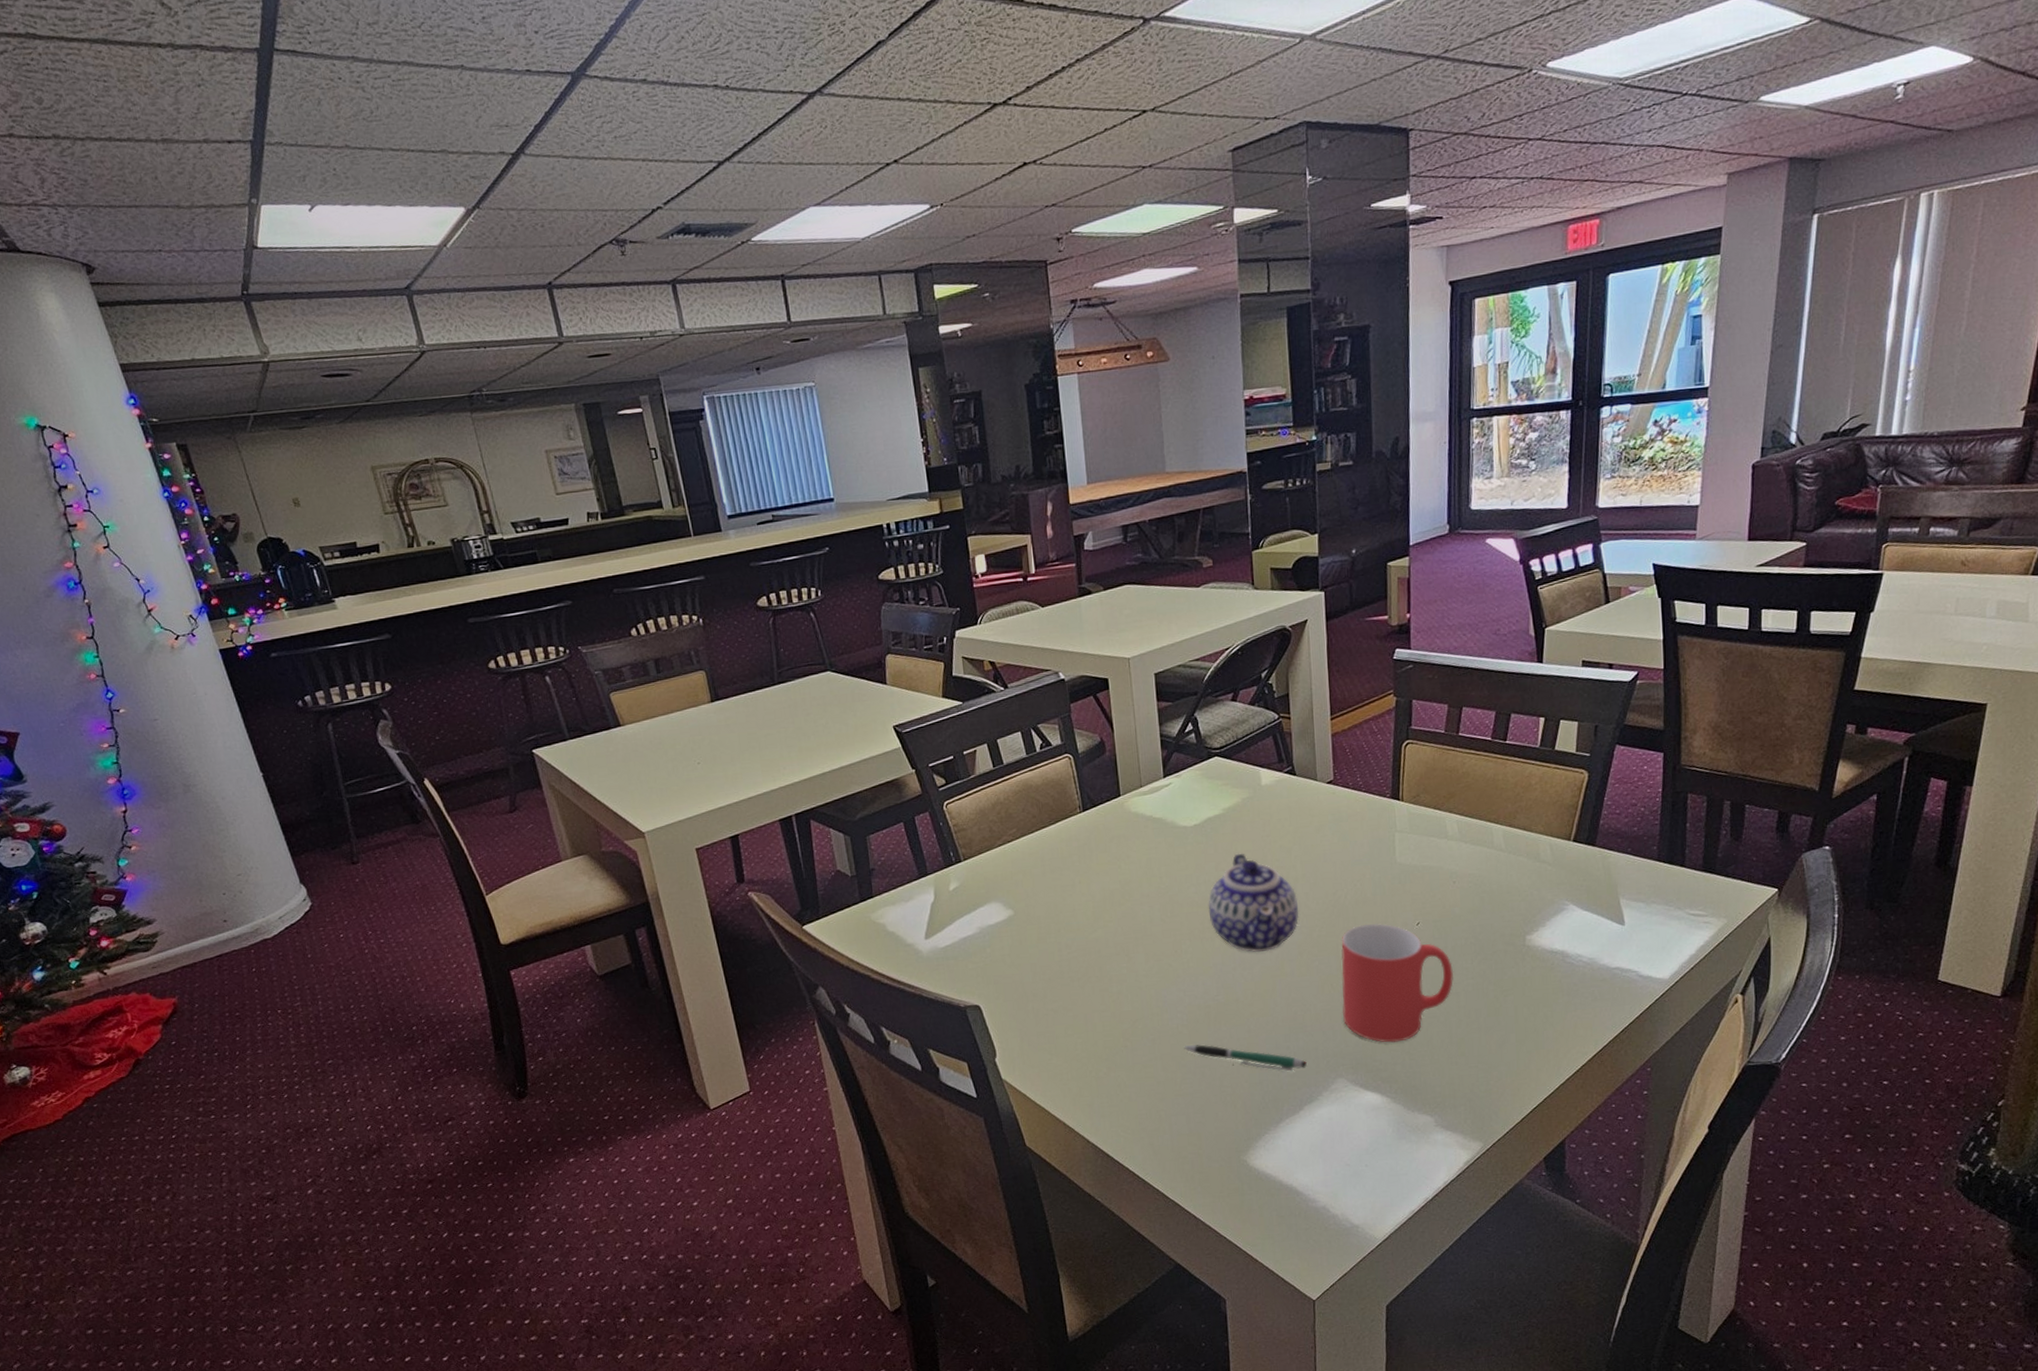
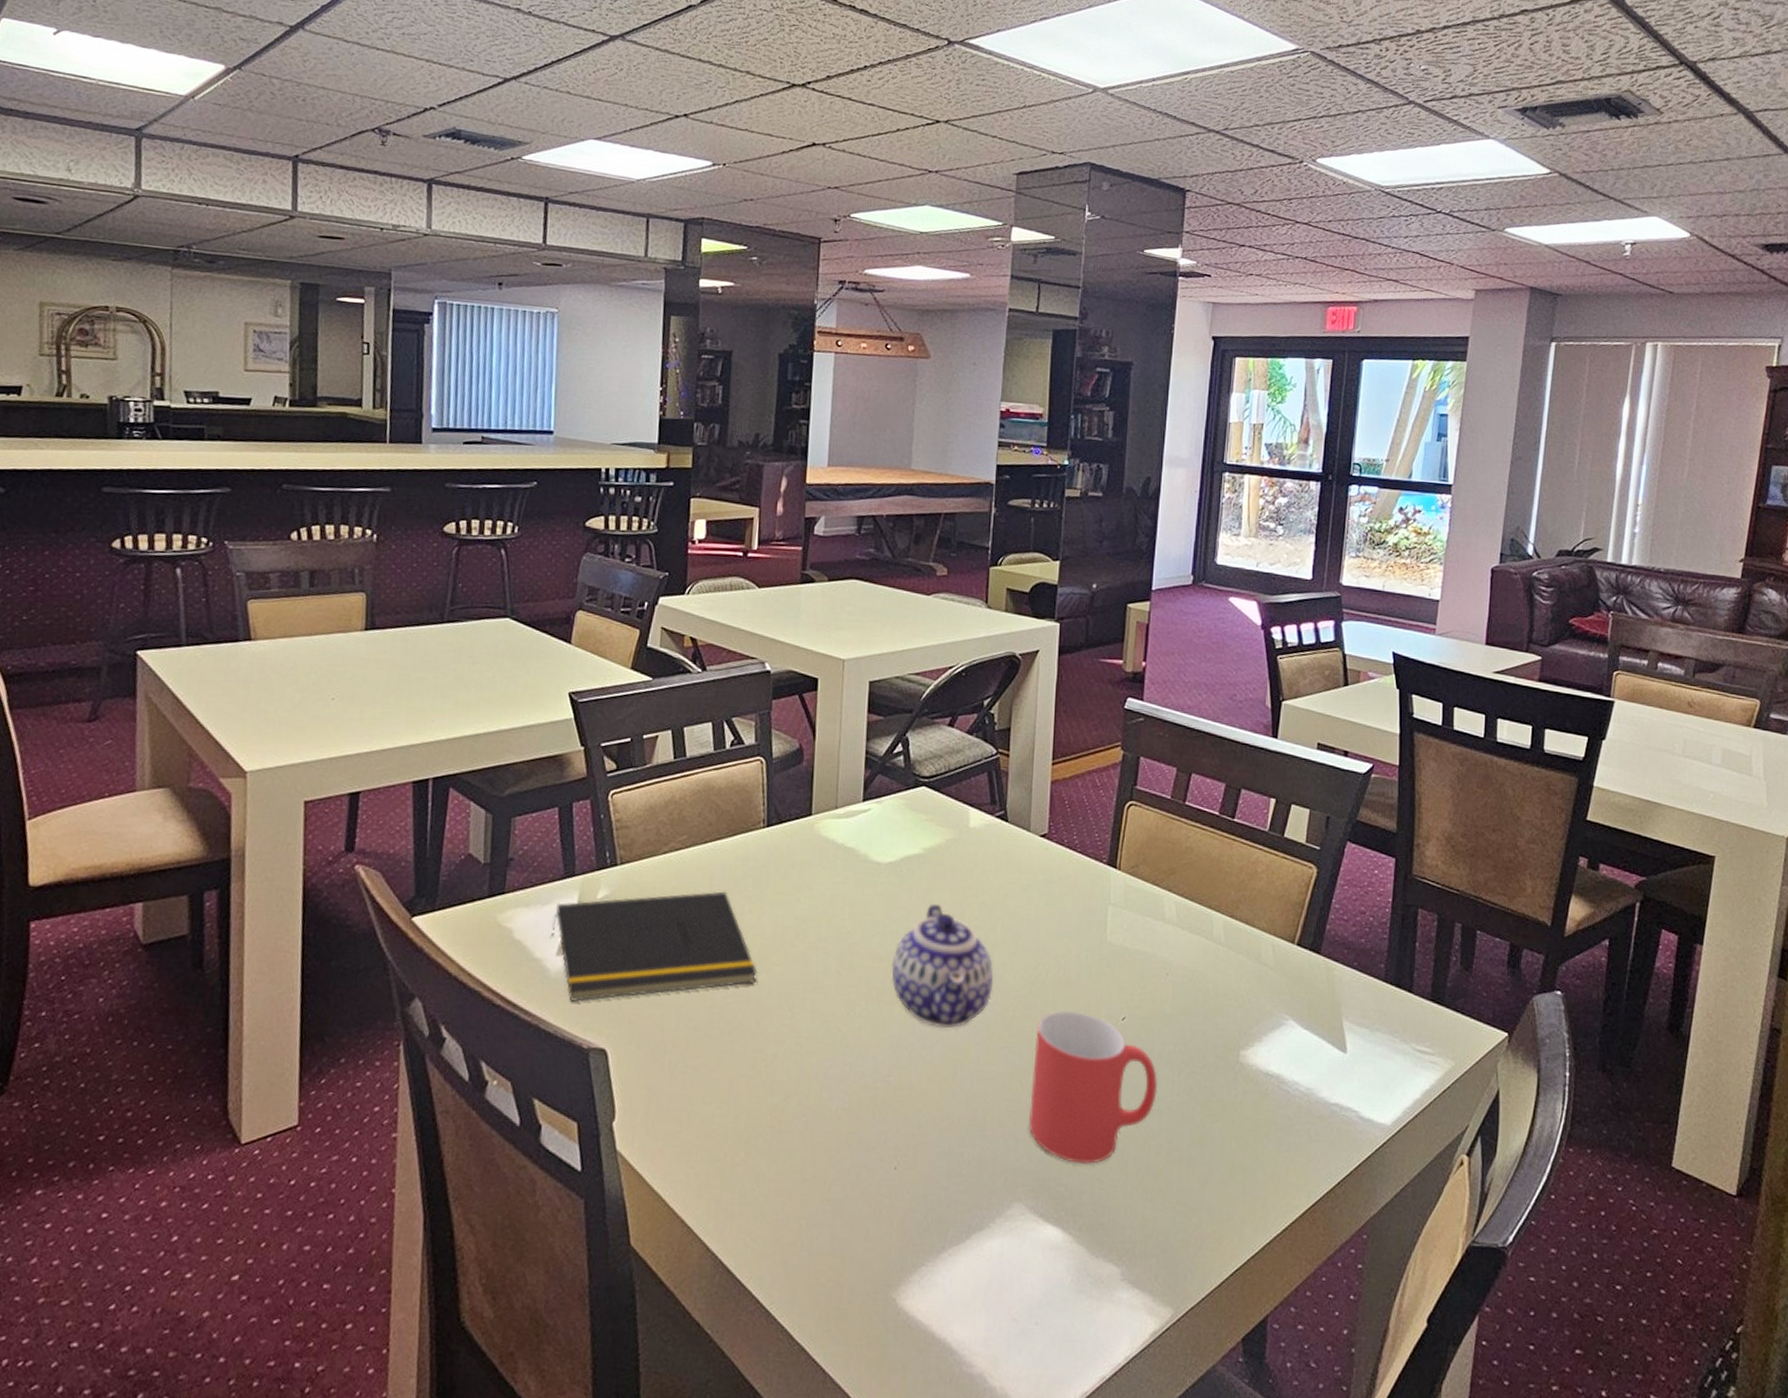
notepad: none [917,869,1094,973] -> present [549,891,758,1002]
pen: present [1184,1044,1307,1072] -> none [840,1134,981,1186]

